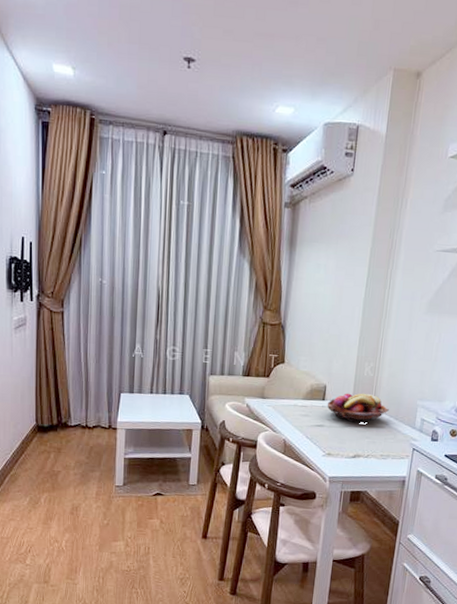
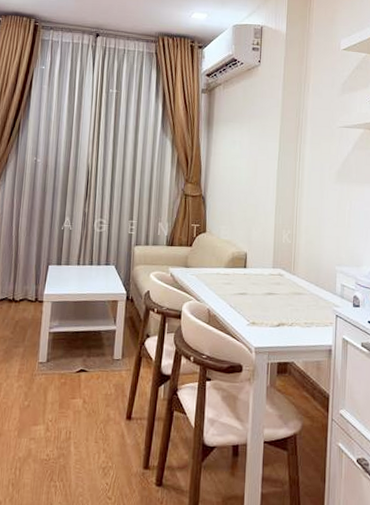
fruit basket: present [327,393,389,422] -> none [248,260,309,289]

